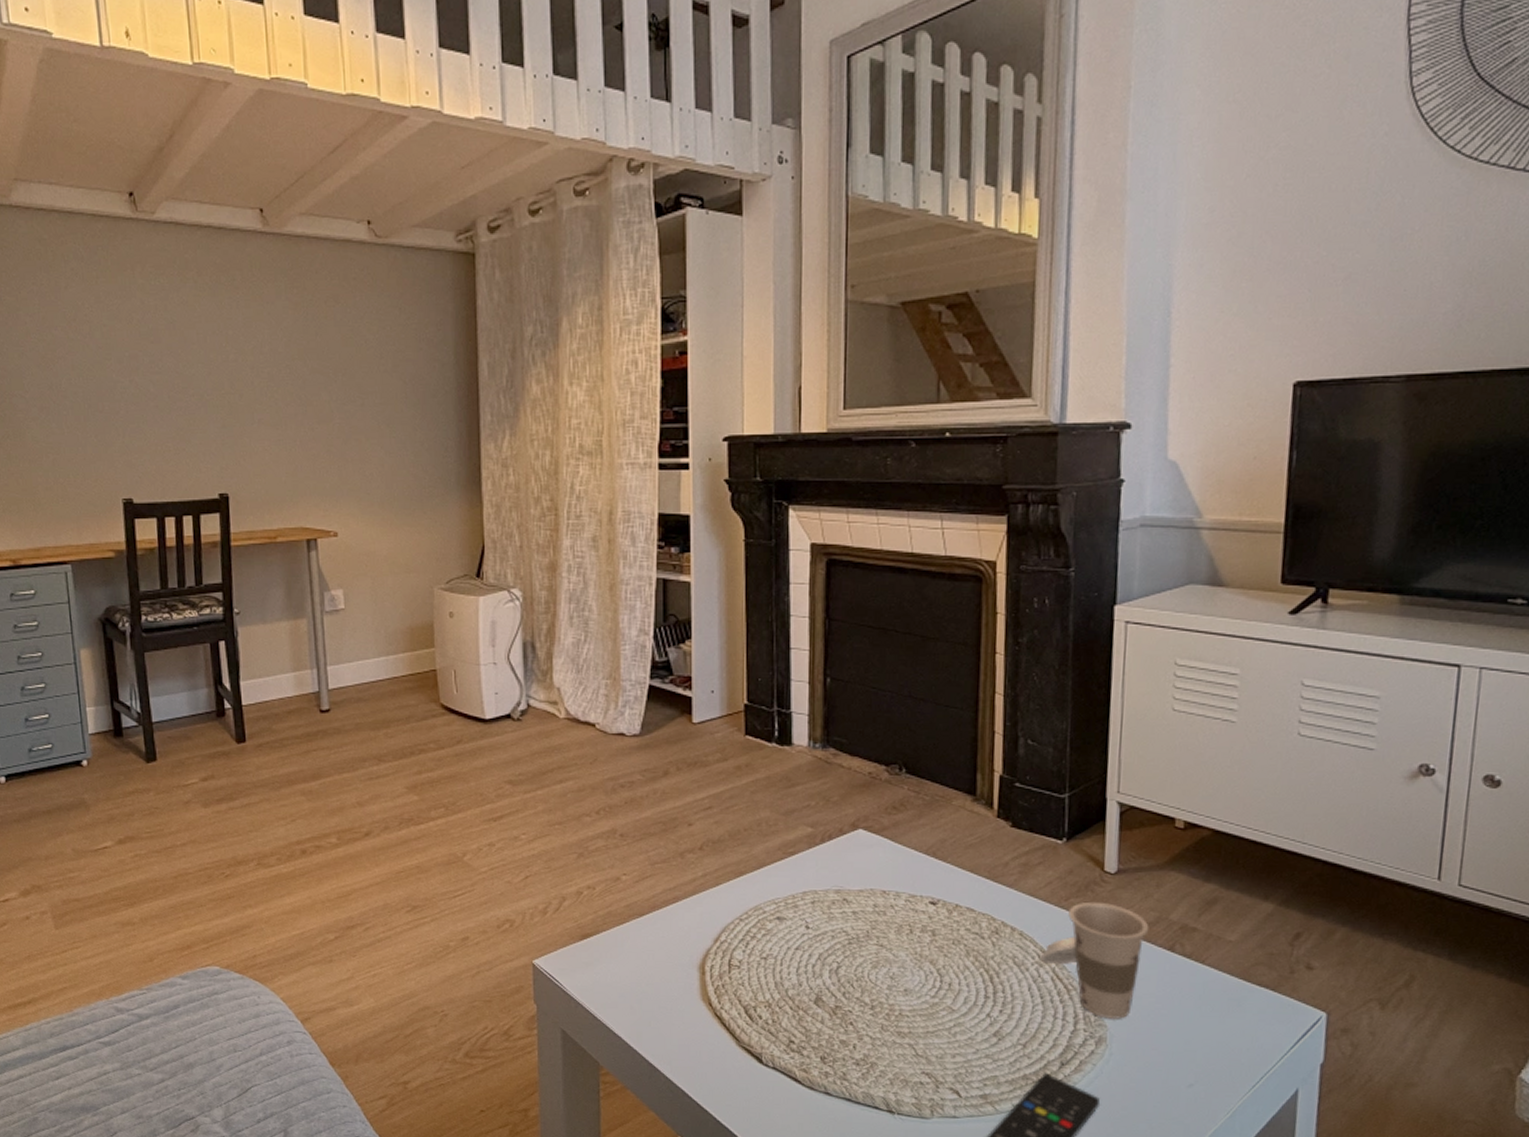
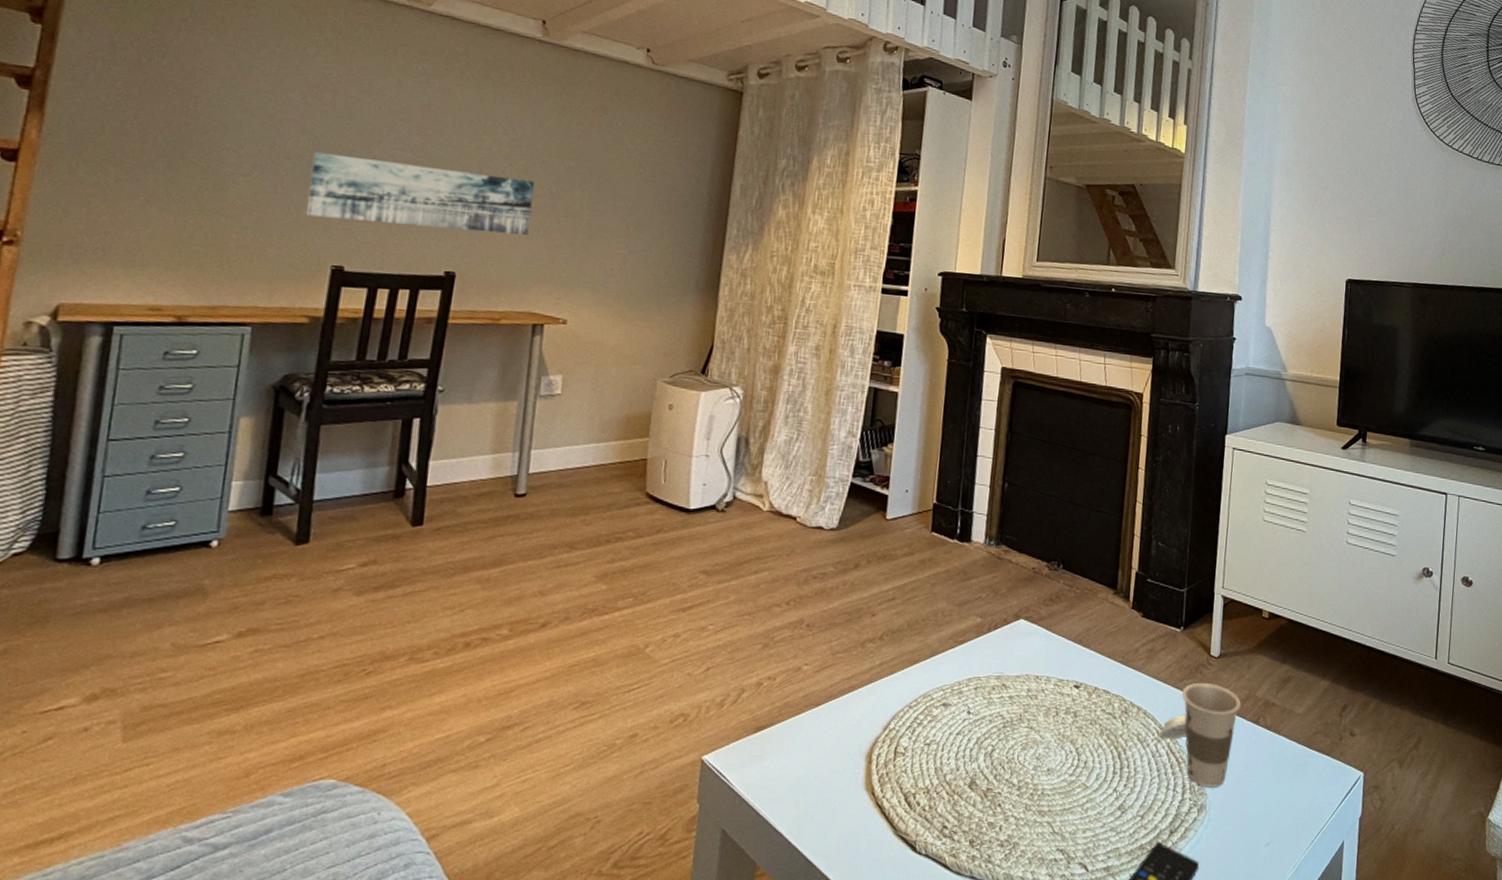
wall art: none [85,386,287,452] -> present [305,152,535,235]

